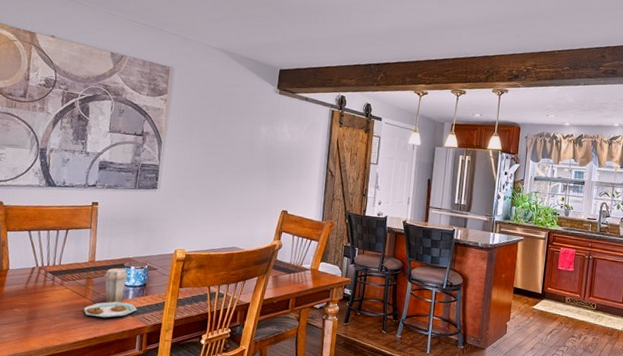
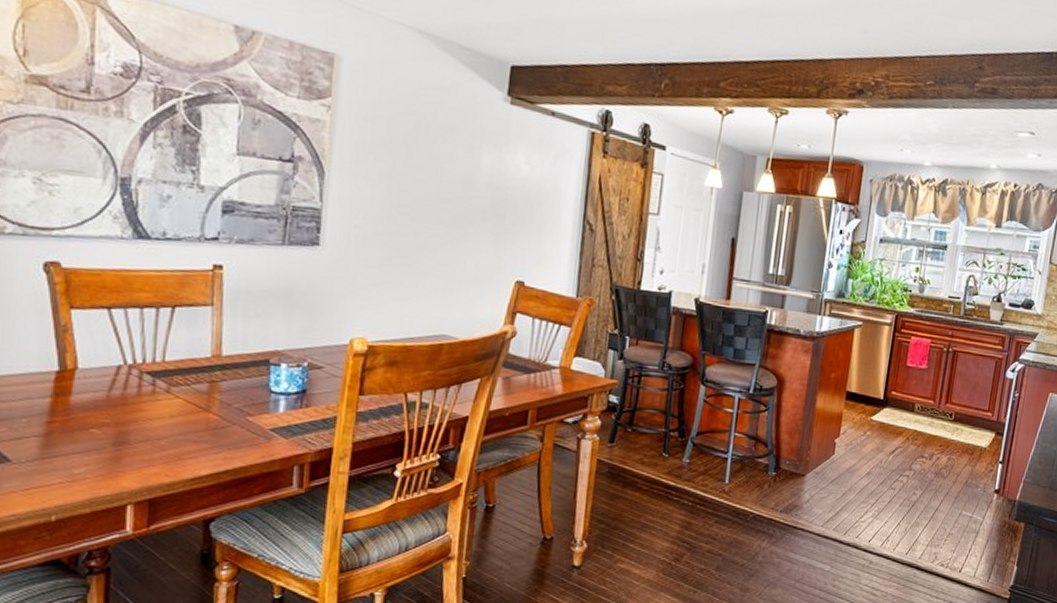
plate: present [83,267,137,318] -> none [205,365,294,441]

